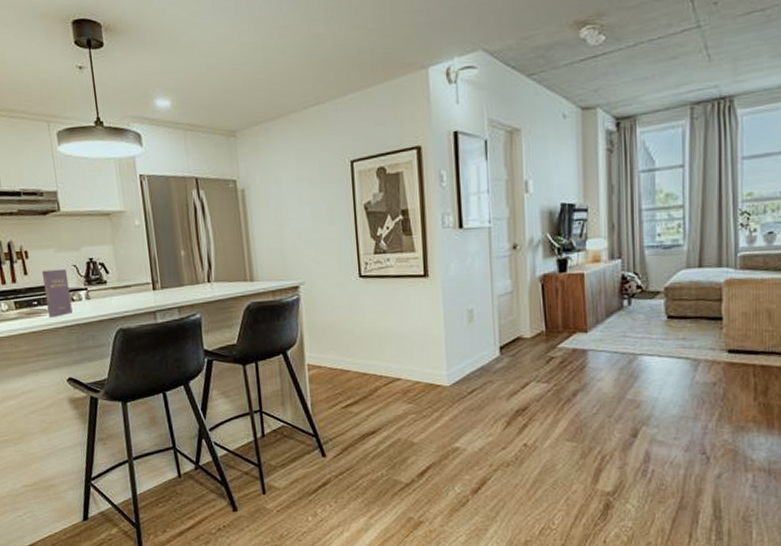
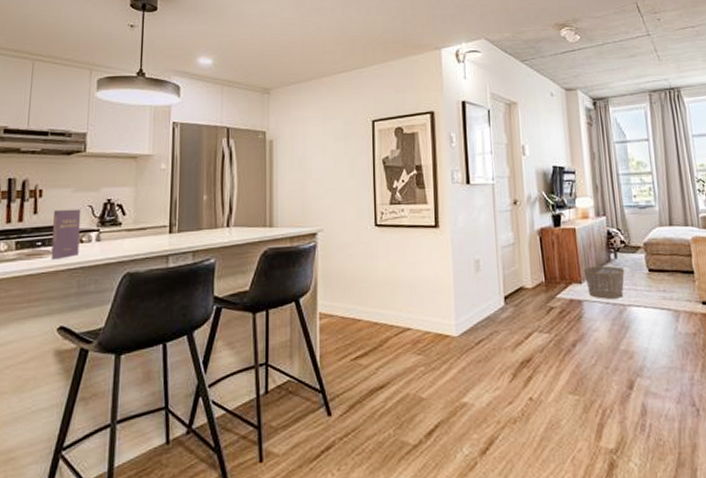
basket: none [590,313,639,348] -> present [583,265,625,299]

